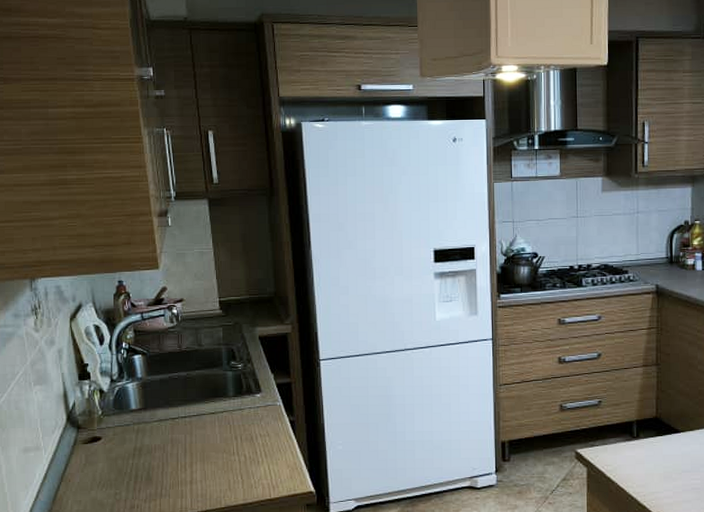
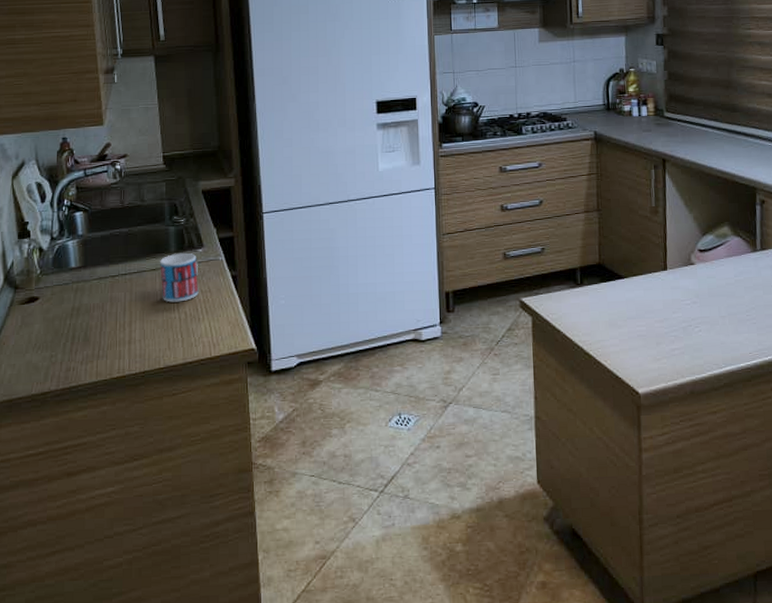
mug: none [219,397,258,445] -> present [160,252,199,303]

